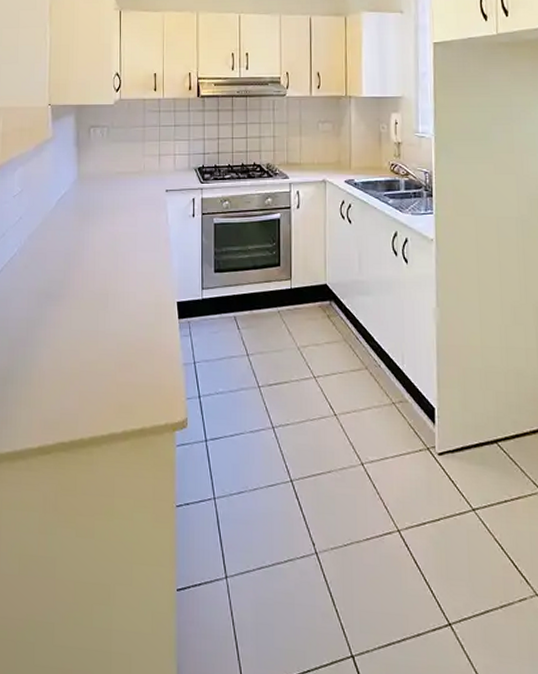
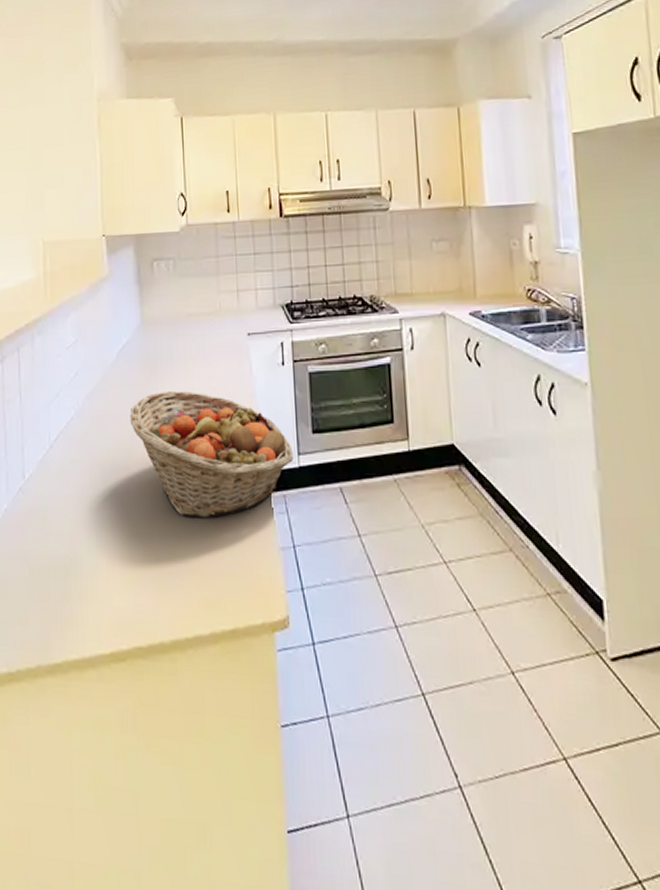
fruit basket: none [64,235,198,339] -> present [130,391,293,519]

